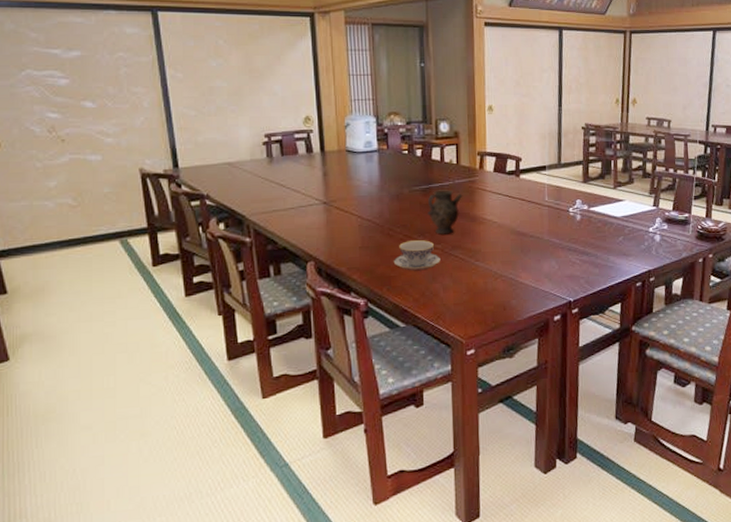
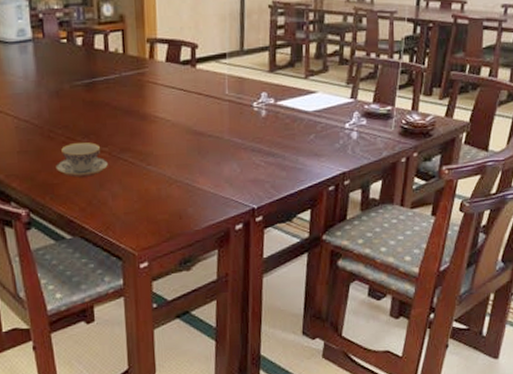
ewer: present [427,189,463,235] -> none [91,84,131,136]

